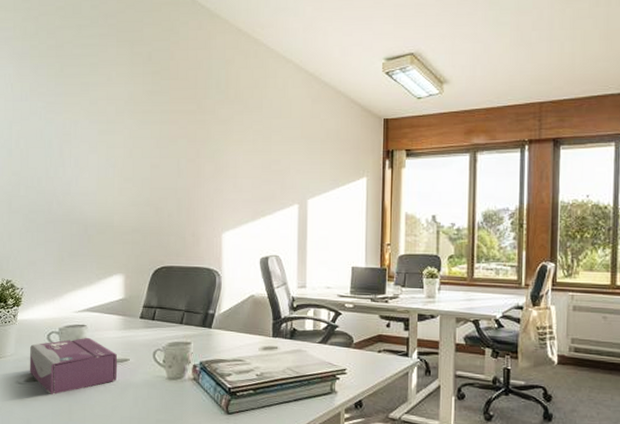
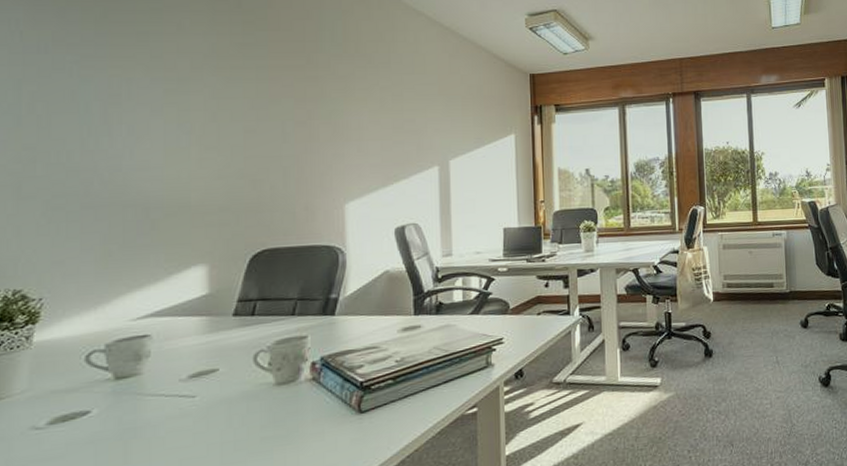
tissue box: present [30,337,118,395] -> none [56,349,201,435]

